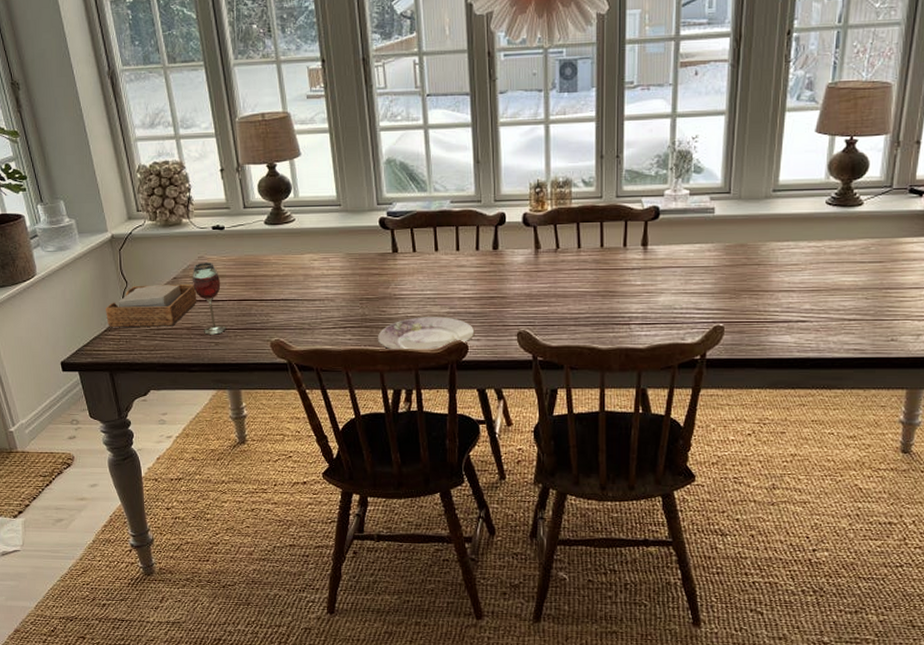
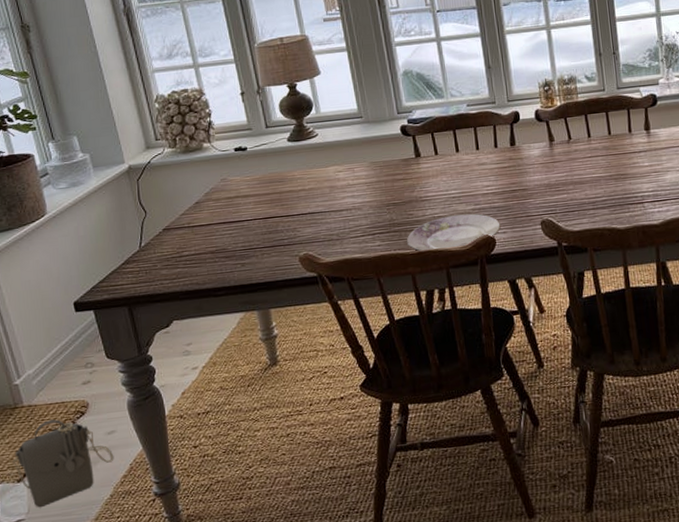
handbag: none [9,467,96,543] -> present [12,419,114,508]
napkin holder: present [106,285,197,328] -> none [123,207,221,260]
wineglass: present [192,263,227,335] -> none [214,184,253,257]

